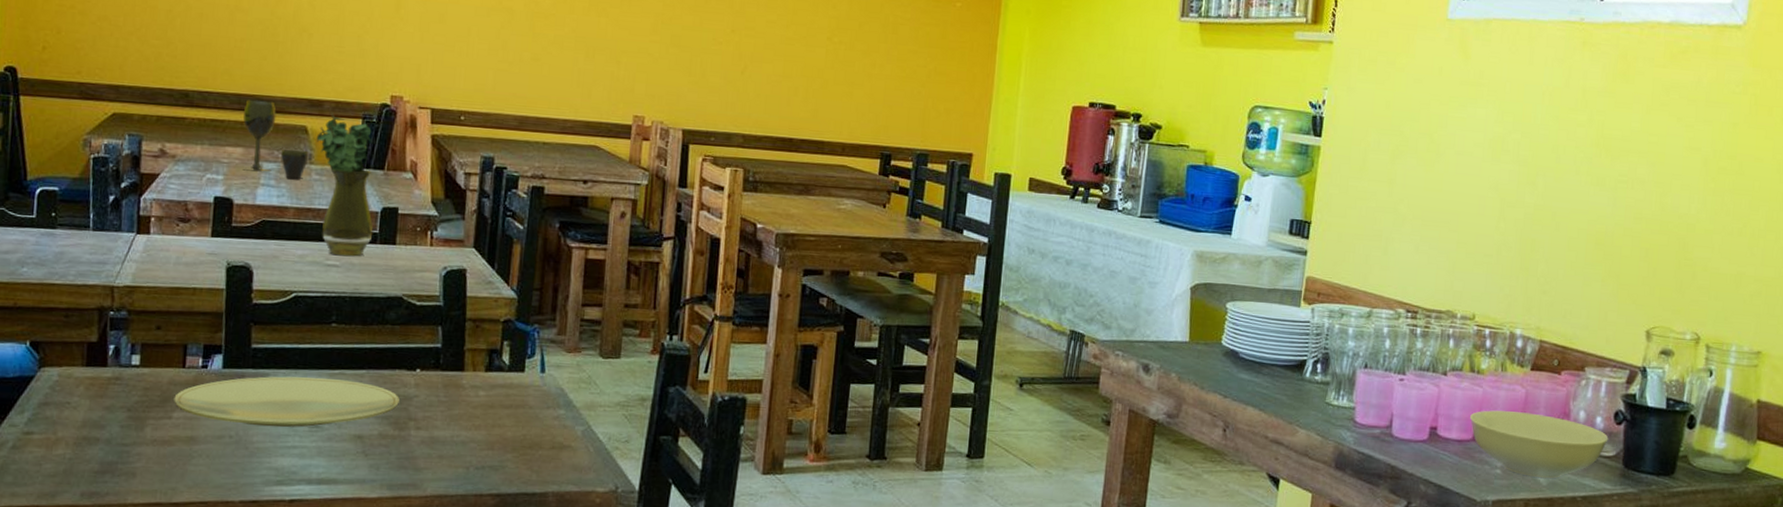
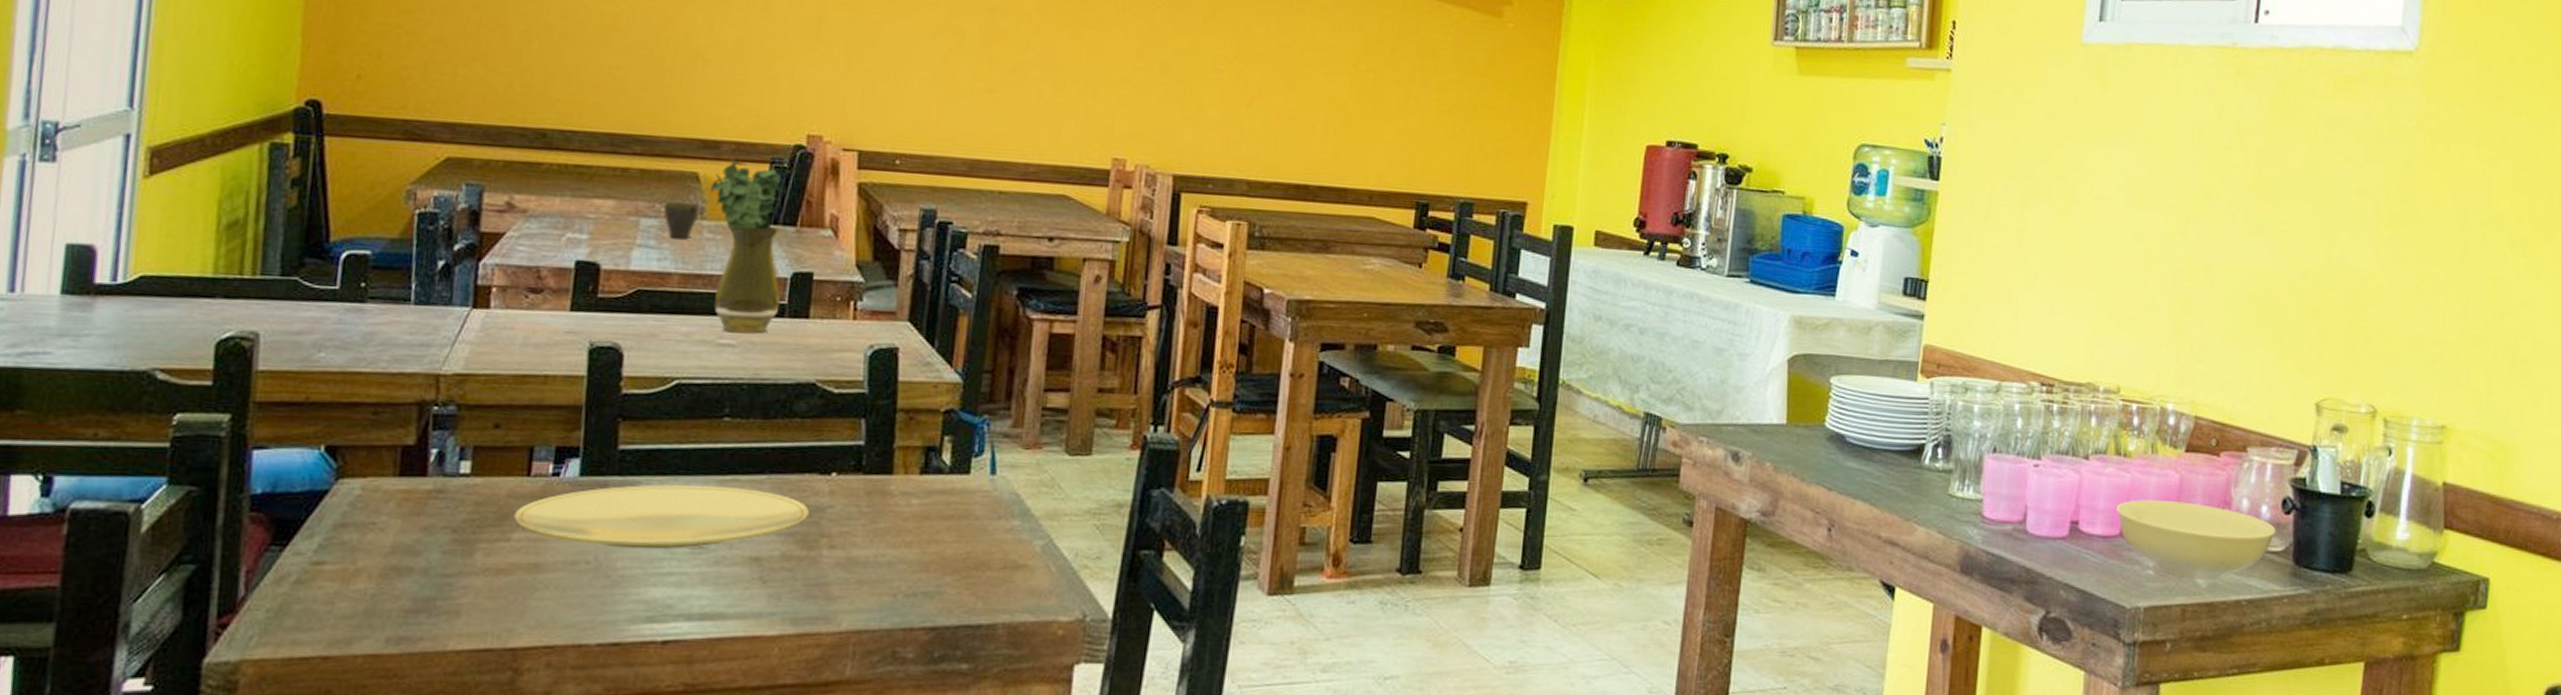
wine glass: present [242,99,276,173] -> none [613,140,660,230]

